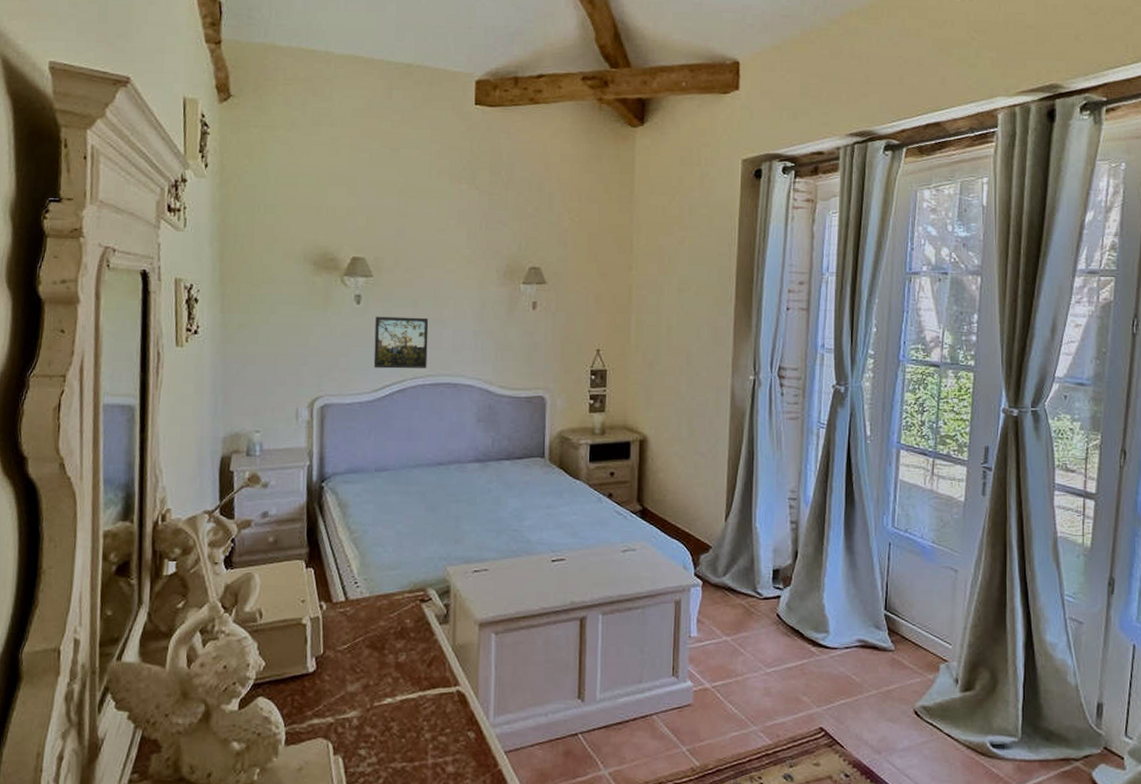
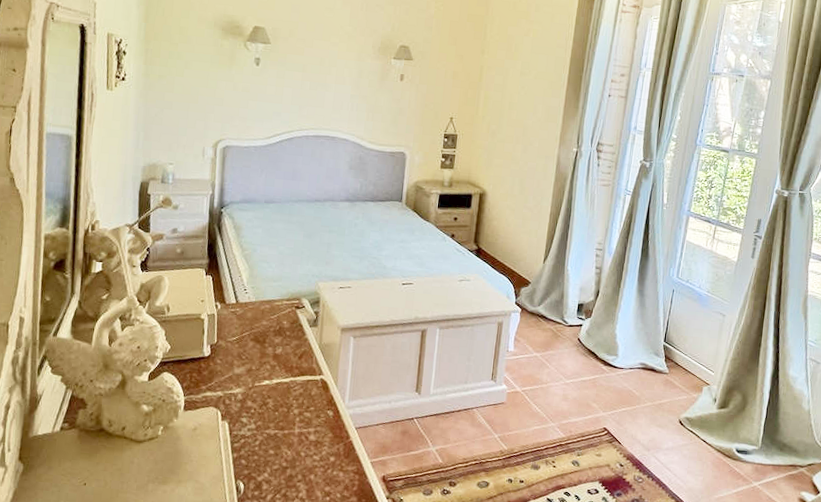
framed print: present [373,316,429,369] -> none [267,77,315,123]

